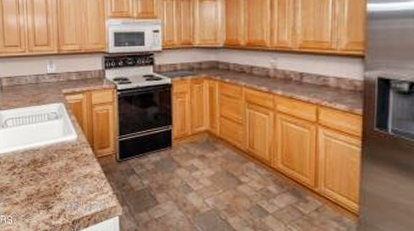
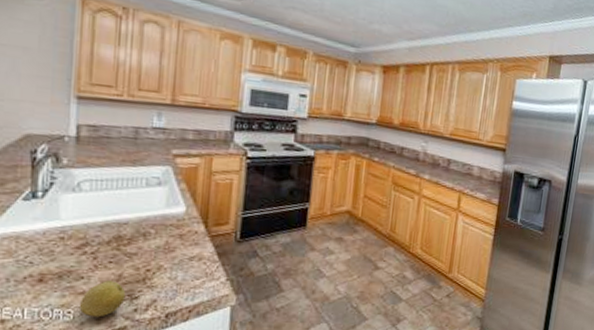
fruit: none [15,194,44,222] -> present [78,281,126,318]

